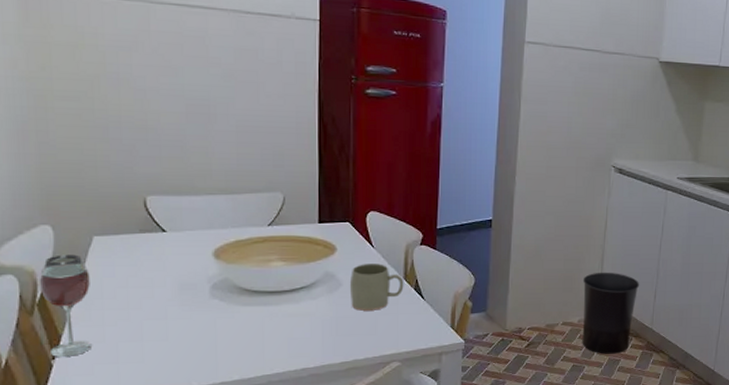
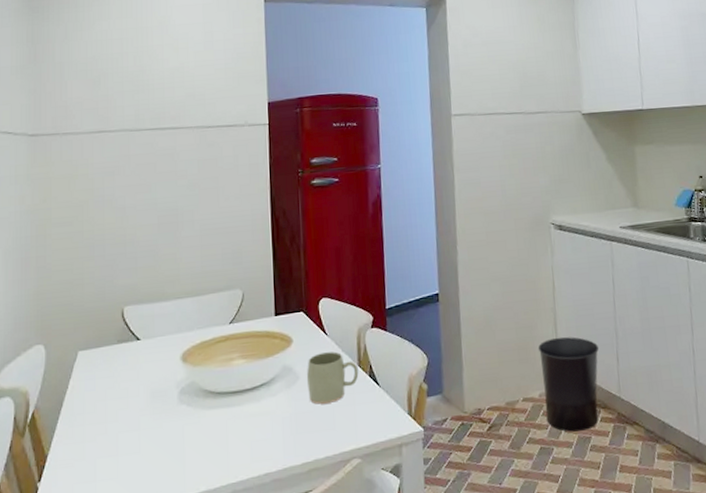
wineglass: present [39,254,92,357] -> none [31,371,74,479]

